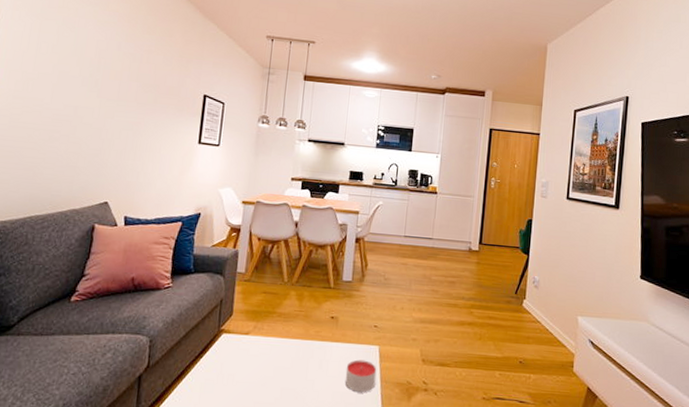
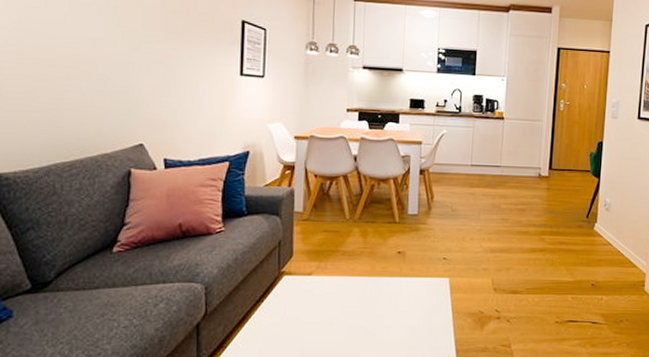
candle: present [345,359,377,392] -> none [415,293,448,324]

